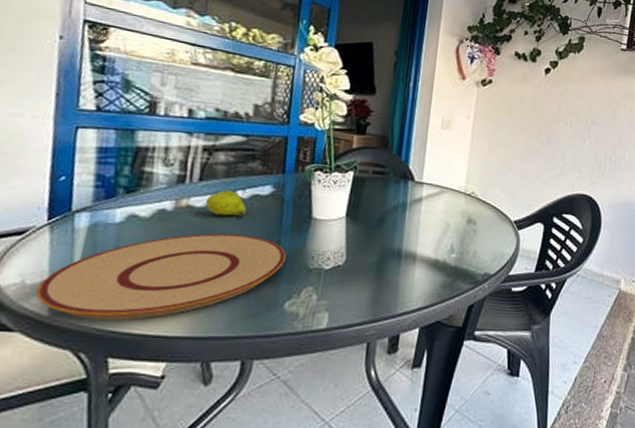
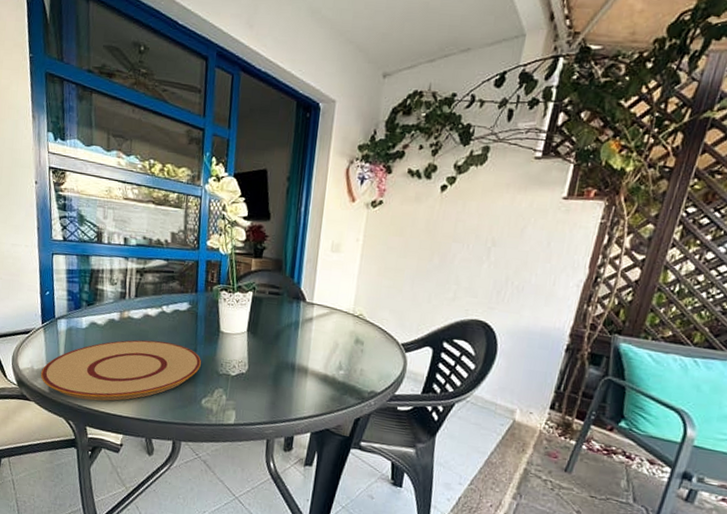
fruit: present [205,190,246,220] -> none [140,305,170,330]

